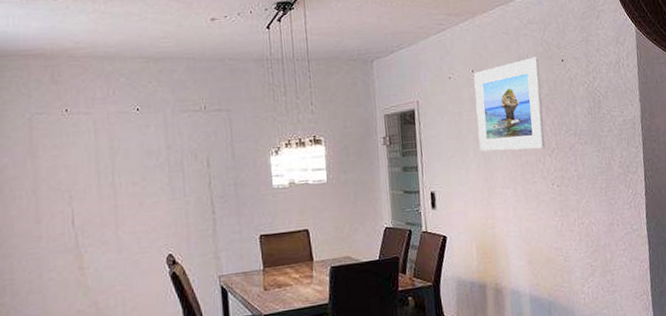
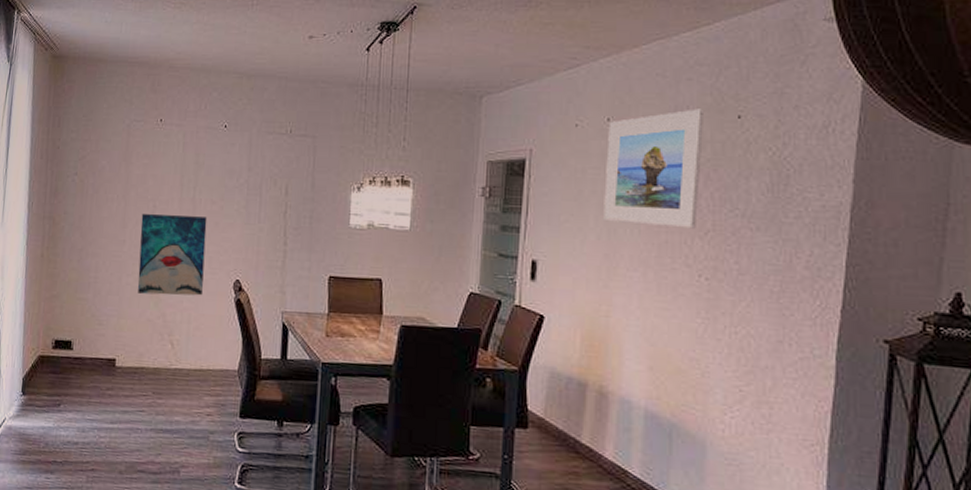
wall art: none [57,199,136,287] -> present [137,214,208,296]

